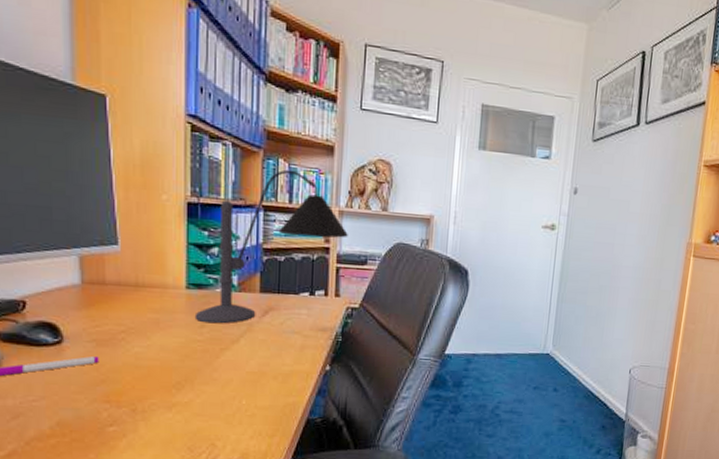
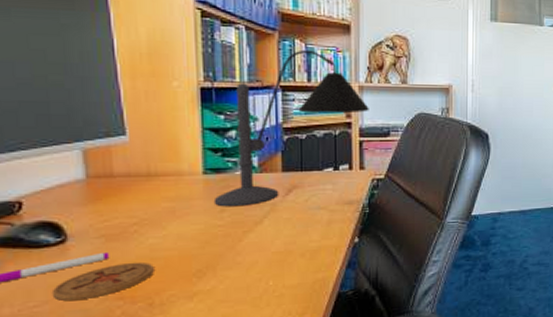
coaster: none [48,368,138,400] -> present [51,262,154,301]

